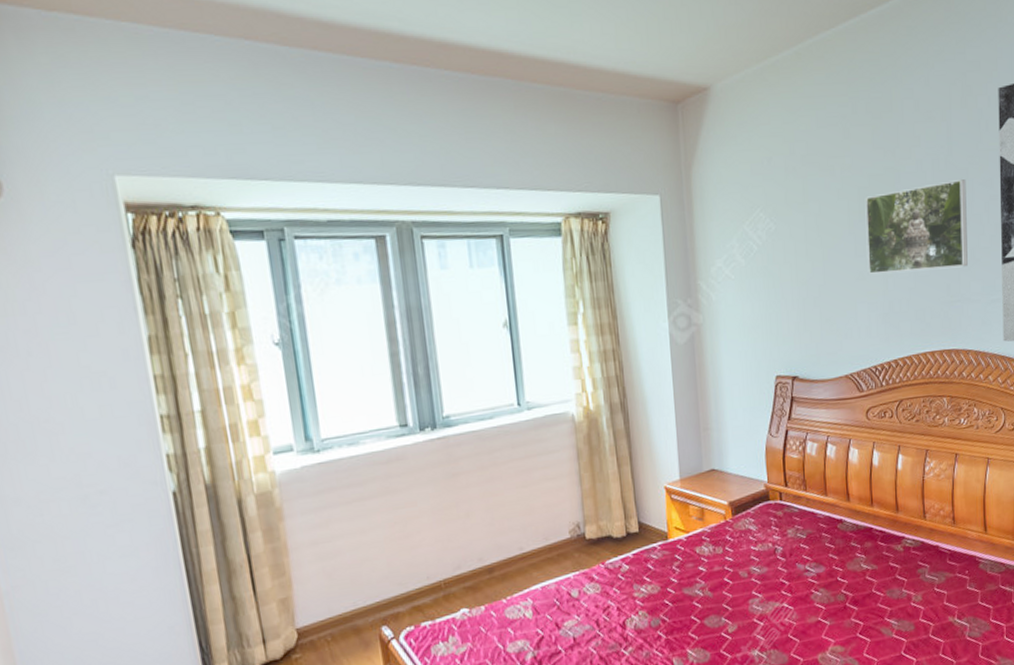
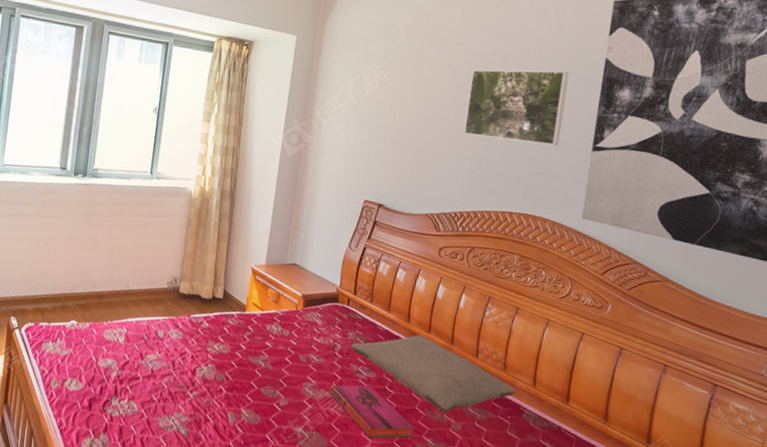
hardback book: none [778,581,875,638] -> present [329,385,414,438]
pillow: none [793,510,969,587] -> present [351,334,516,413]

